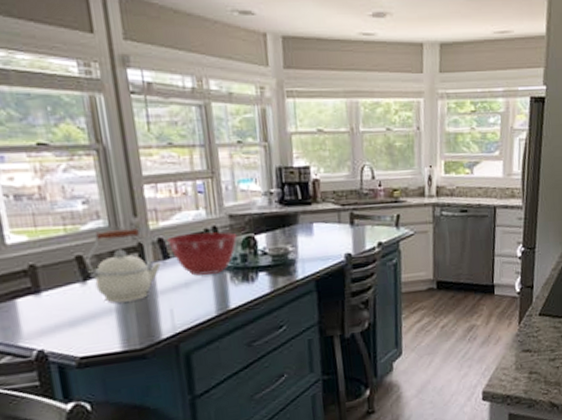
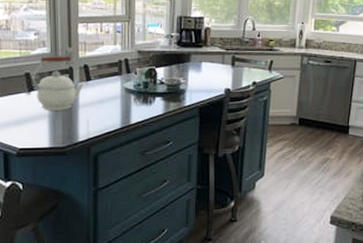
mixing bowl: present [167,232,238,276] -> none [91,63,143,95]

